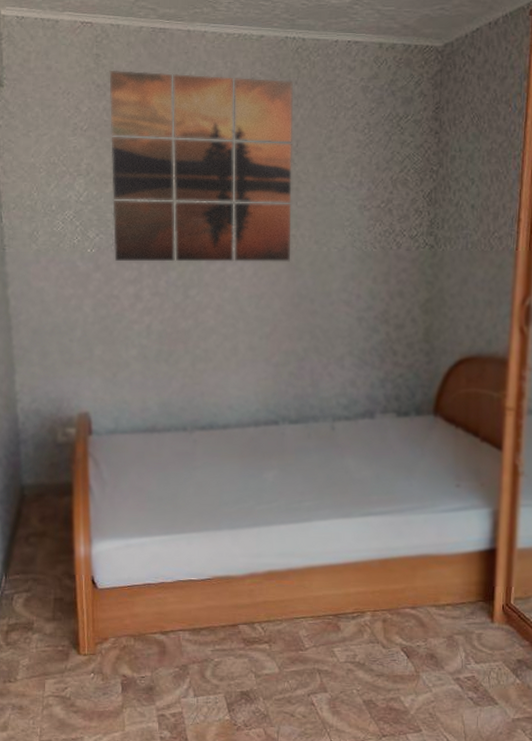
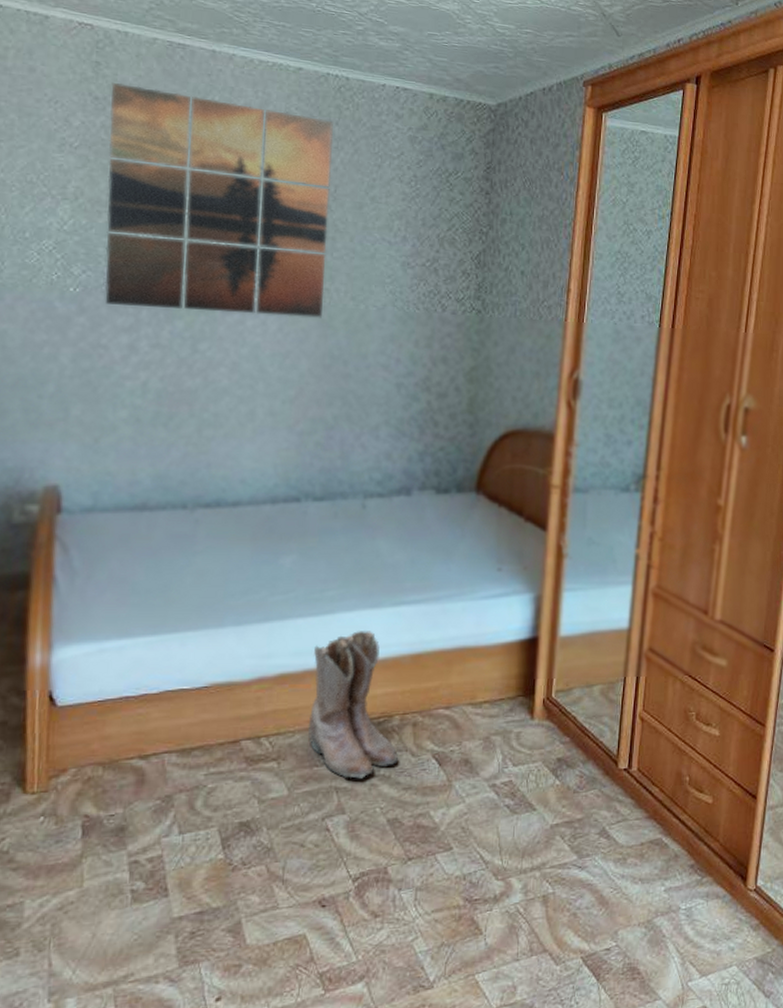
boots: none [293,537,372,664] -> present [307,631,399,779]

